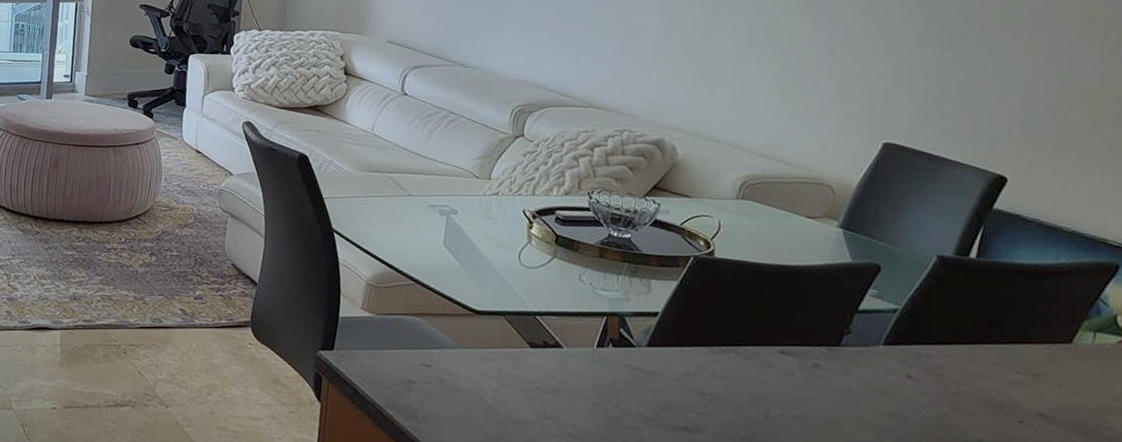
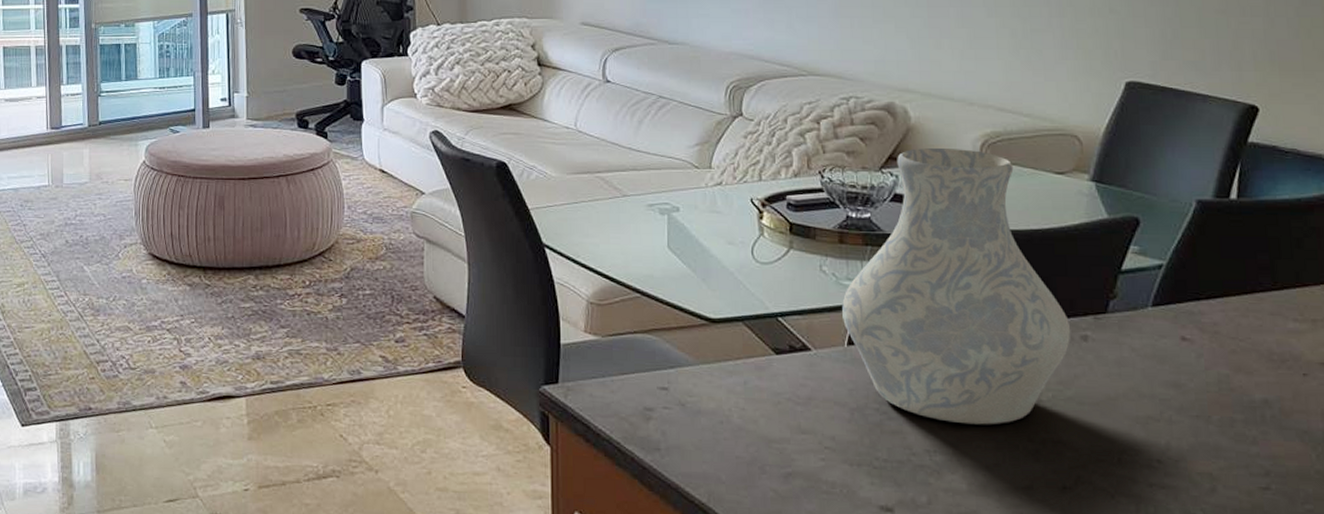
vase: none [595,182,805,432] -> present [842,148,1071,425]

